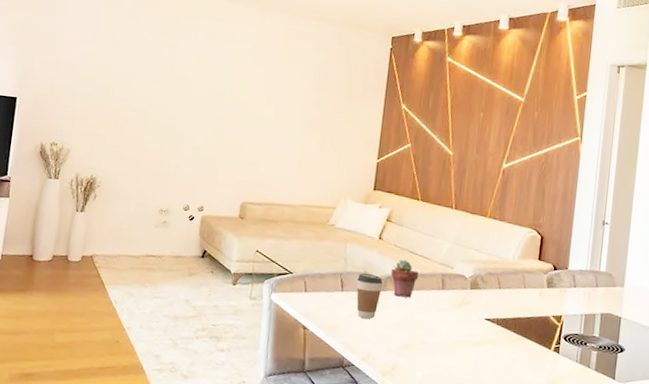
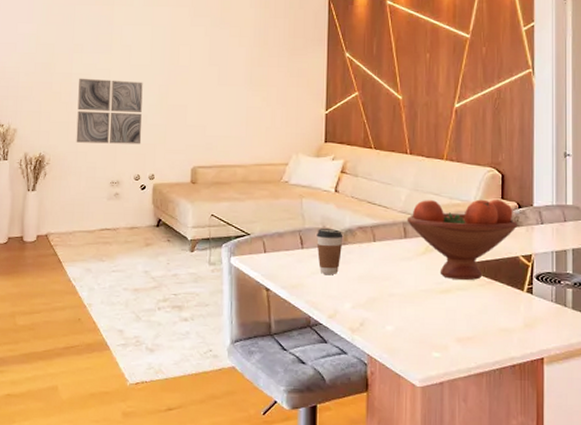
wall art: none [128,104,200,176] -> present [76,78,143,144]
potted succulent: present [391,259,419,298] -> none [350,211,380,250]
fruit bowl: none [445,254,552,335] -> present [407,199,518,280]

